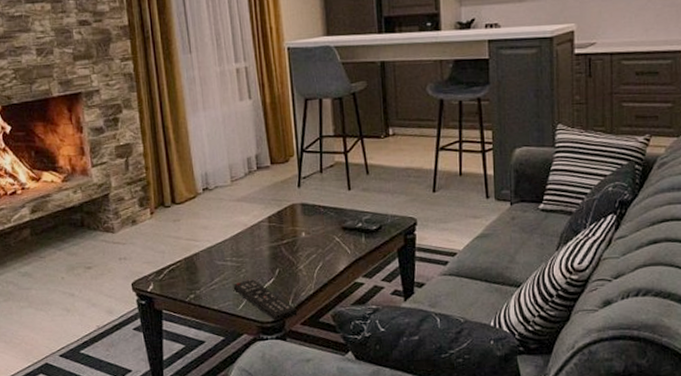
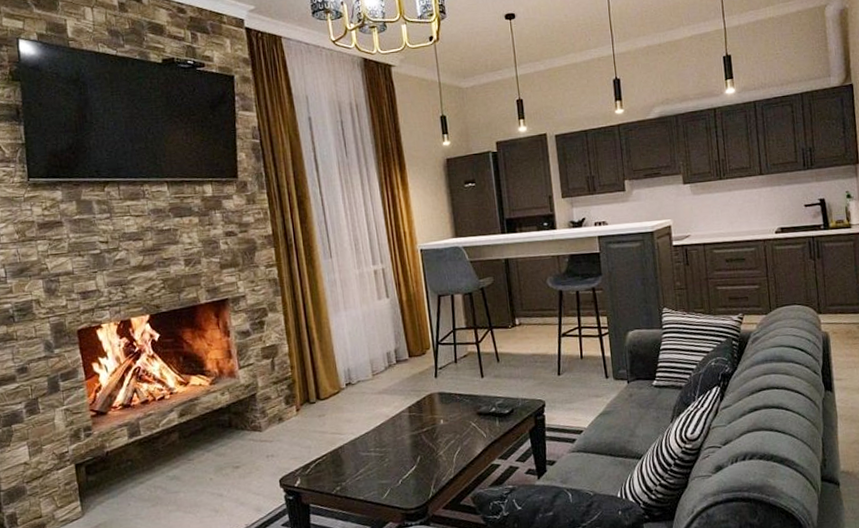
remote control: present [233,278,298,322] -> none [377,467,440,508]

